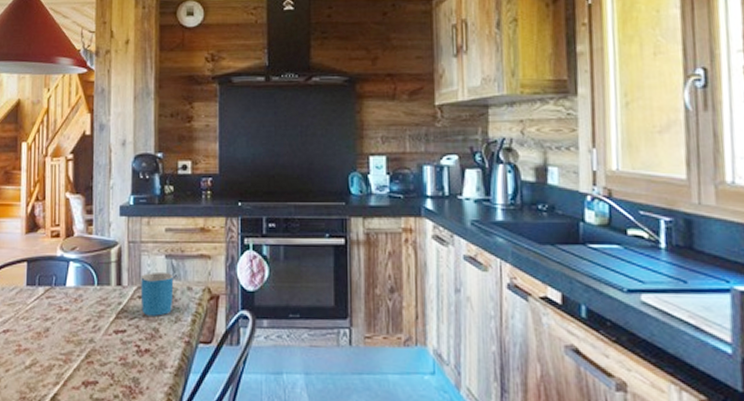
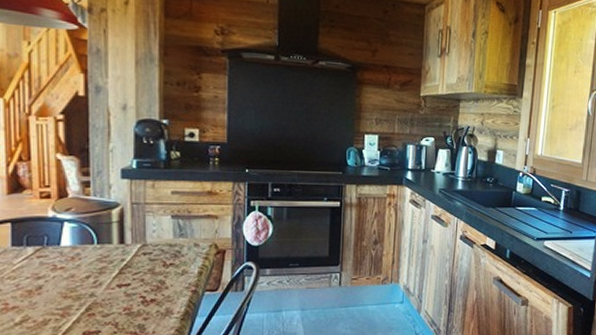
mug: present [140,271,174,316] -> none [145,230,180,270]

